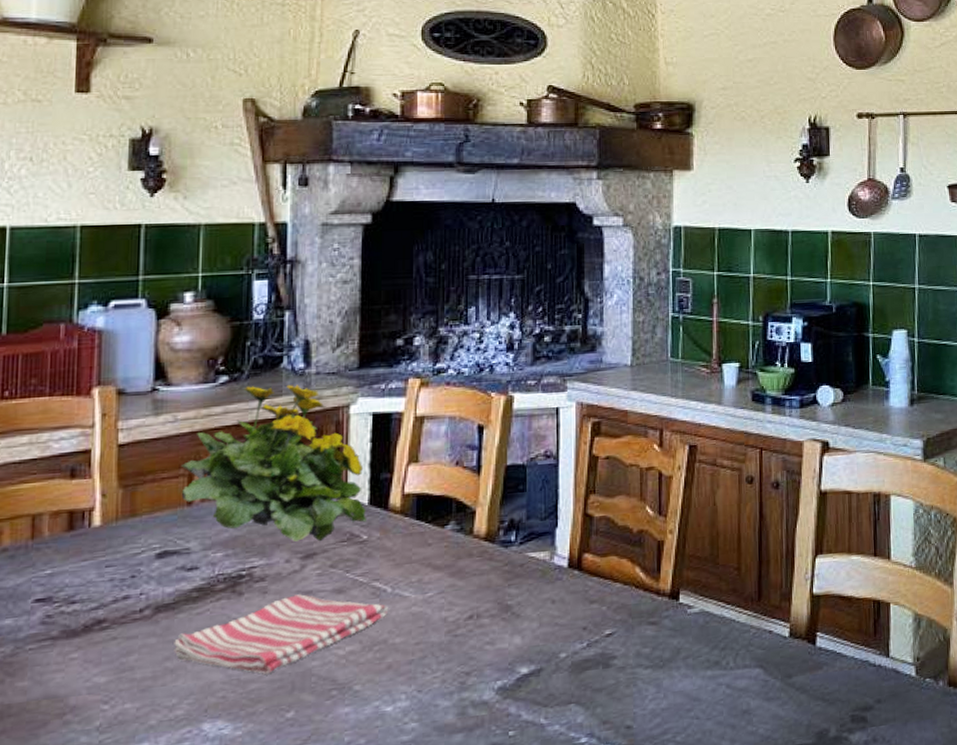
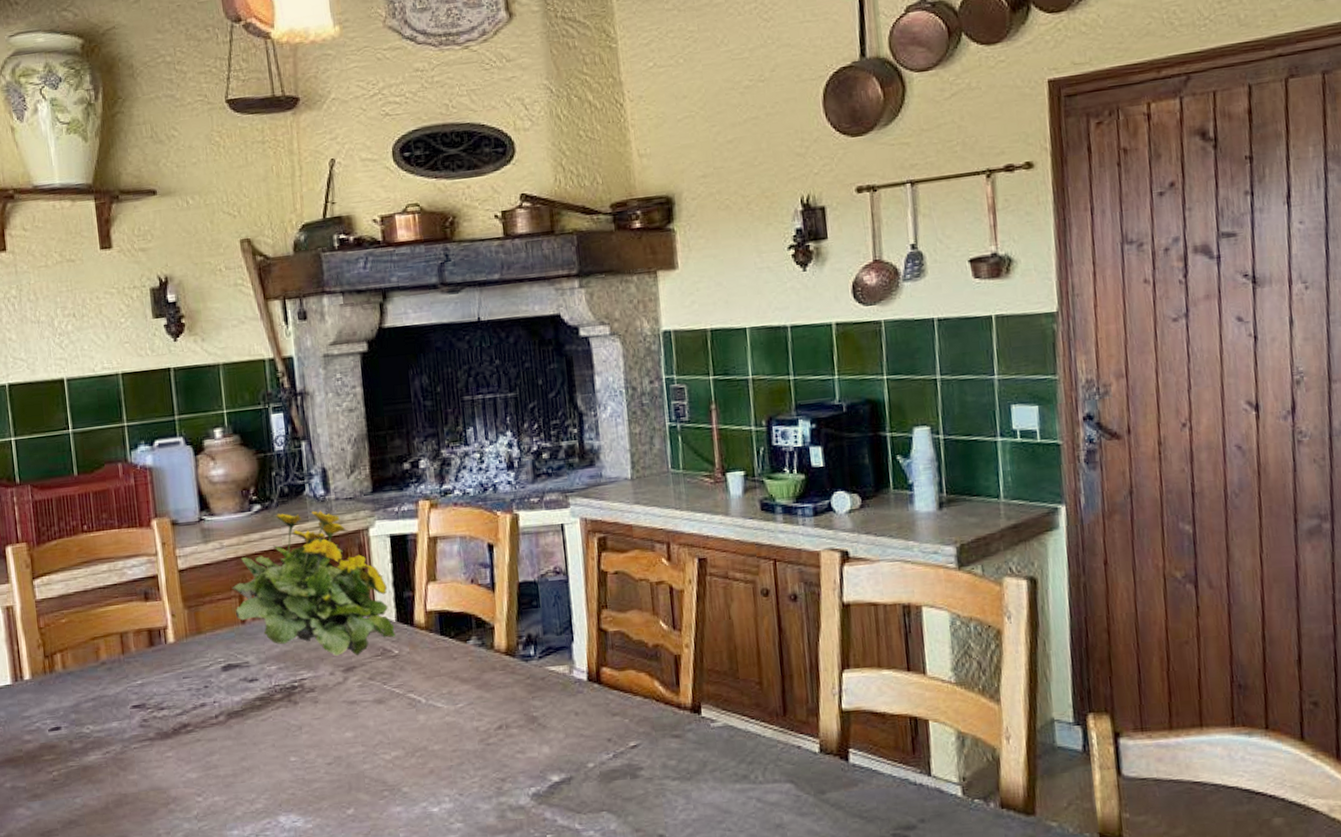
dish towel: present [174,594,389,674] -> none [246,704,425,775]

